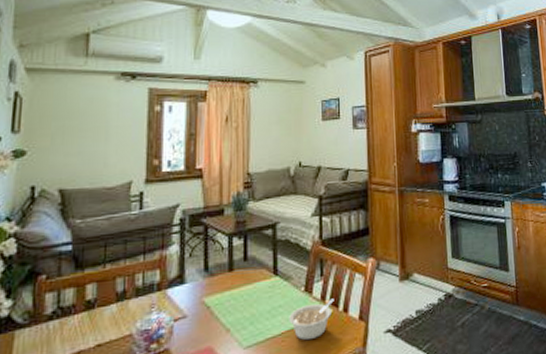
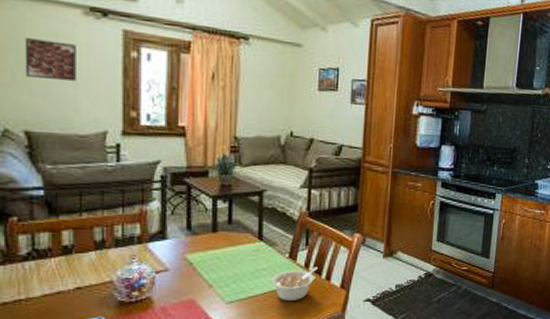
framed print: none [63,105,108,140] -> present [24,38,76,82]

